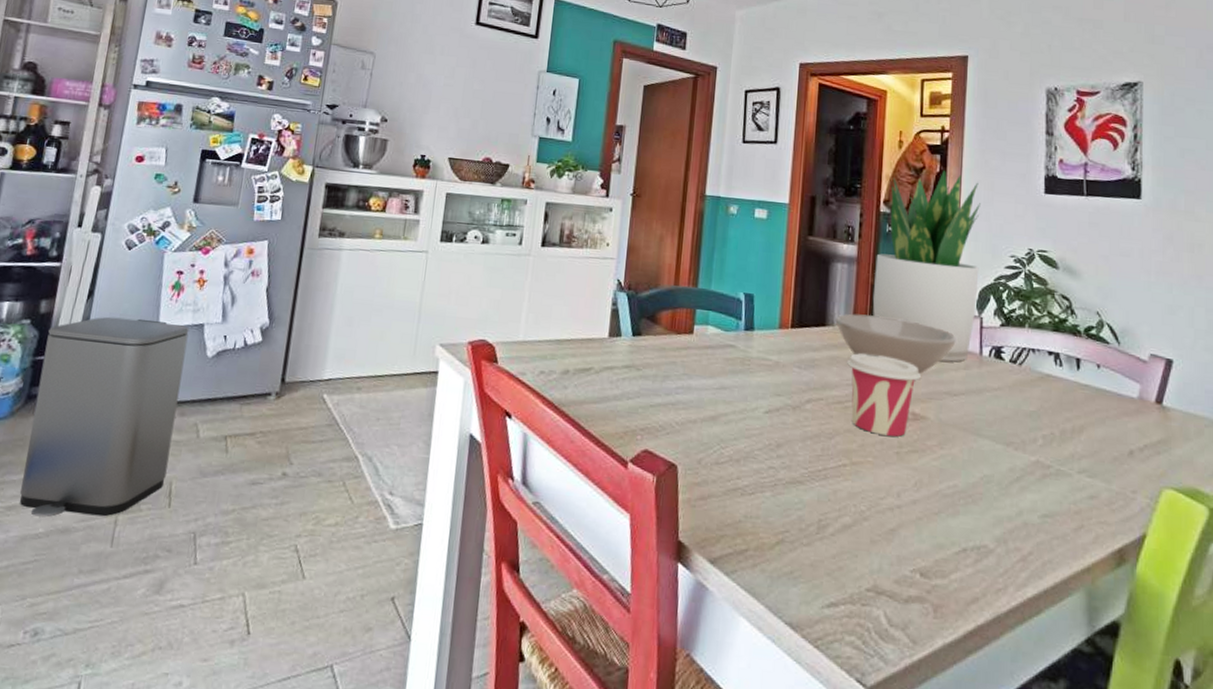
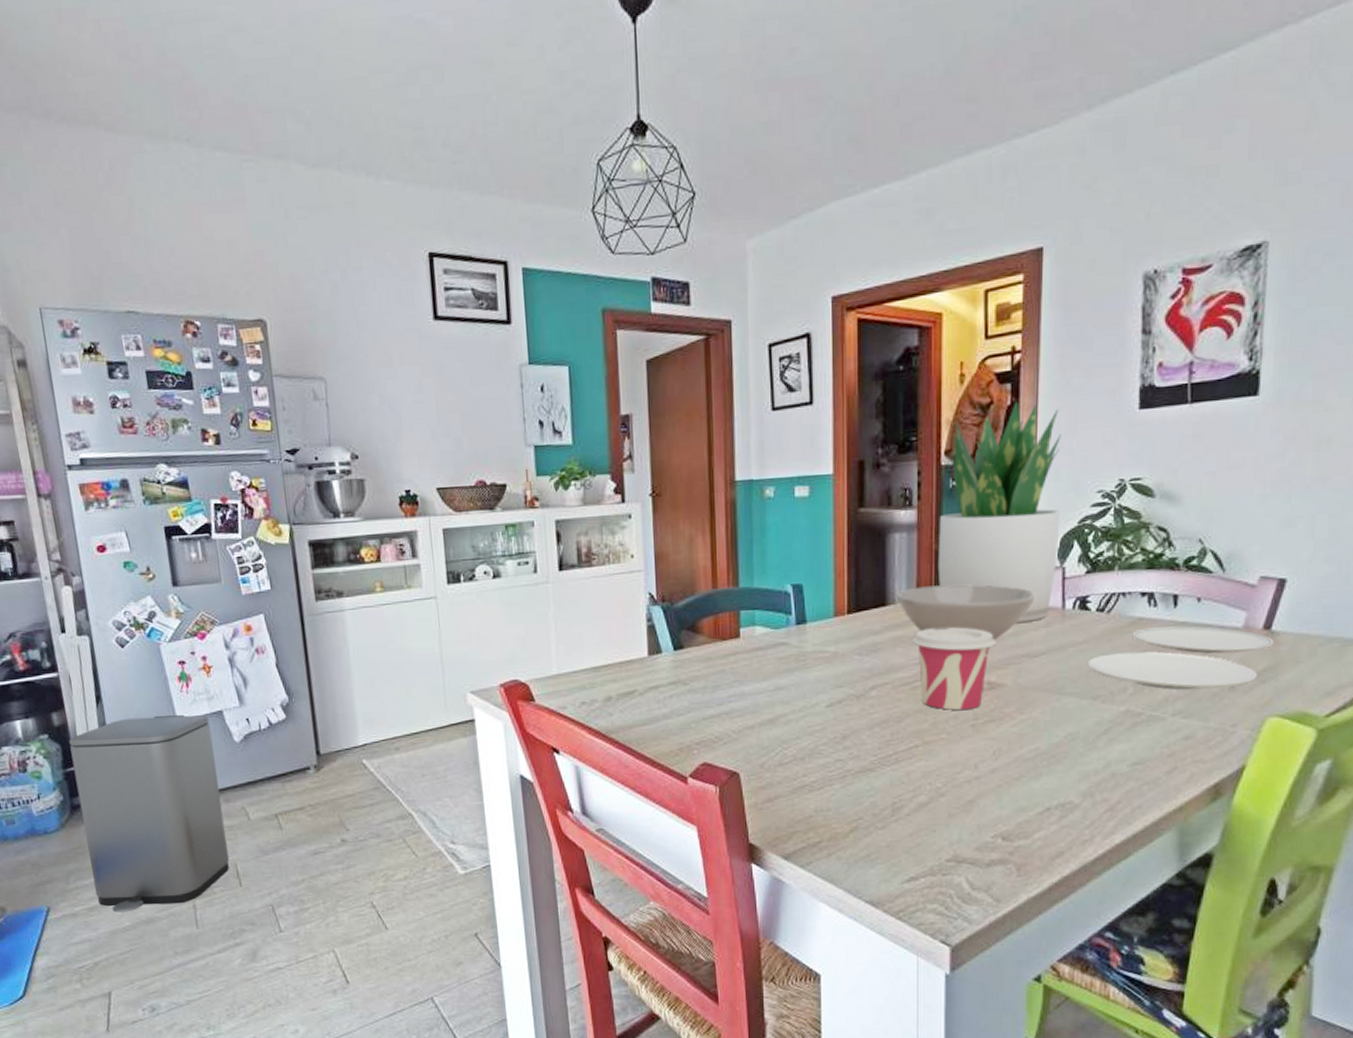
plate: none [1002,403,1152,454] -> present [1088,652,1257,690]
plate: none [1041,384,1166,423] -> present [1132,626,1275,654]

